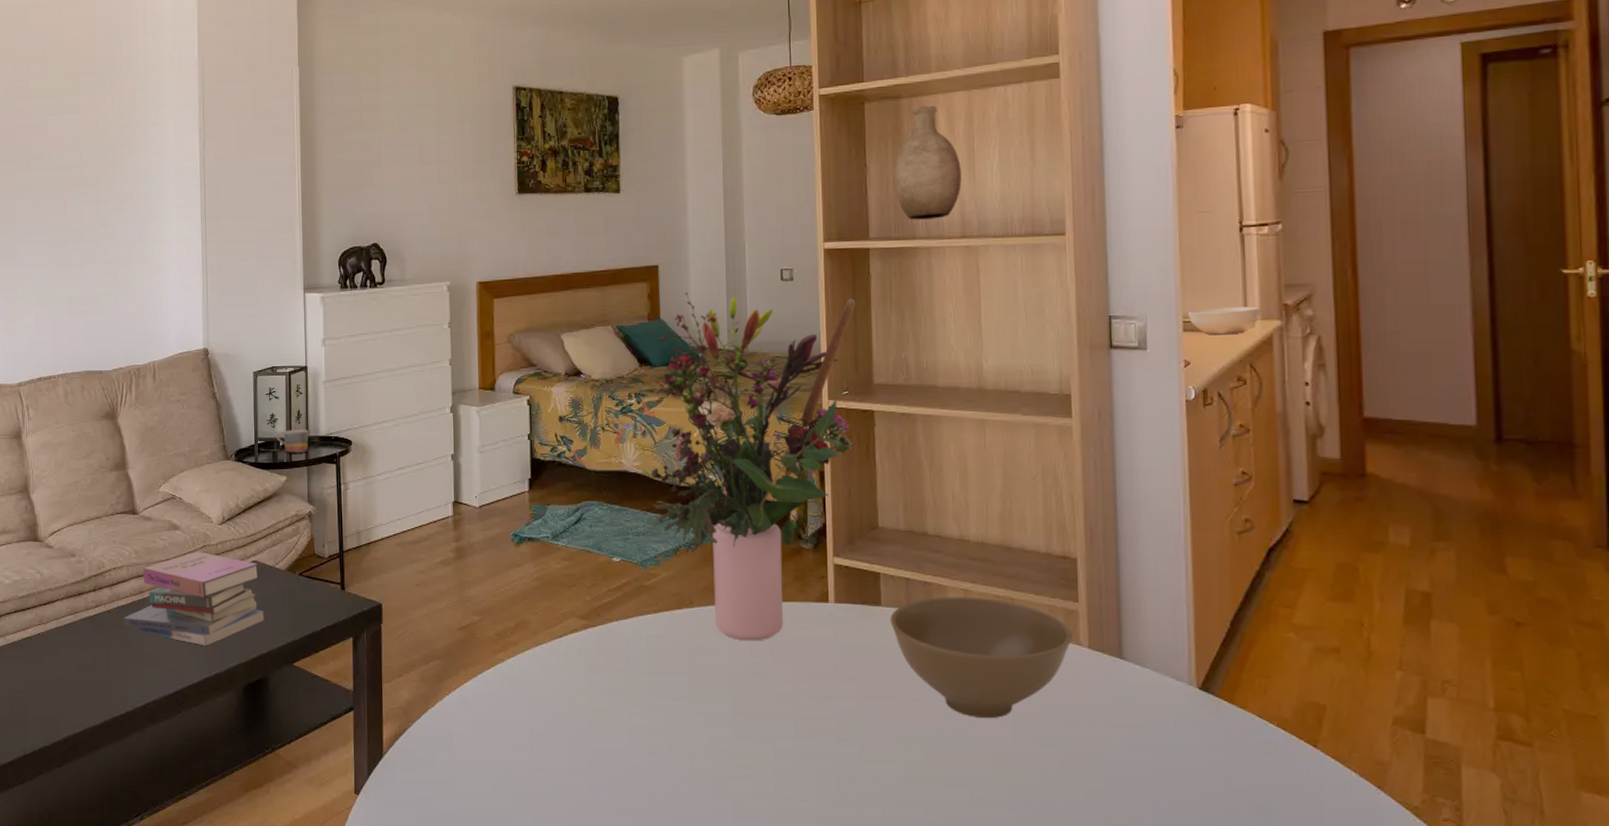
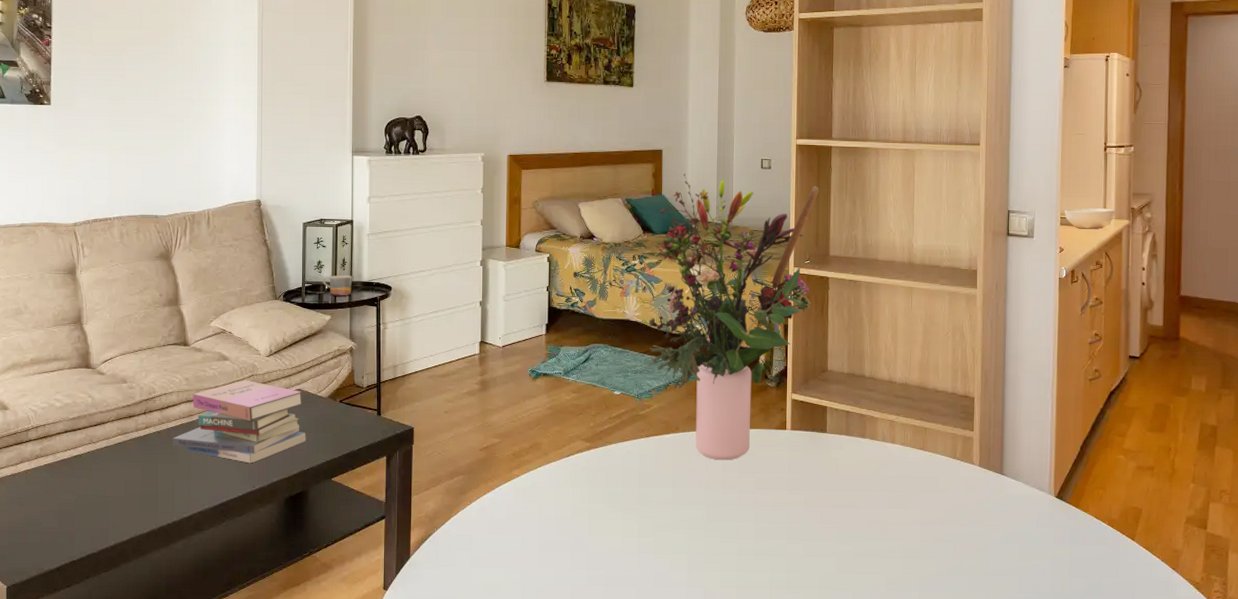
bowl: present [890,596,1072,718] -> none [833,426,968,520]
decorative vase: present [894,105,962,220] -> none [853,34,905,126]

